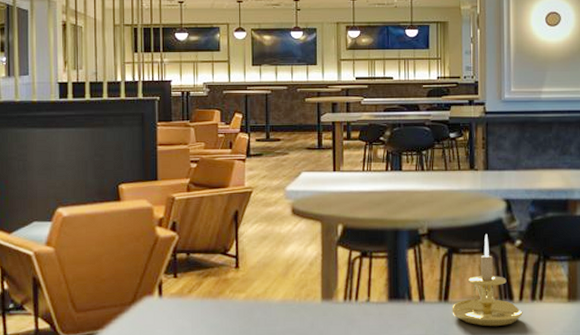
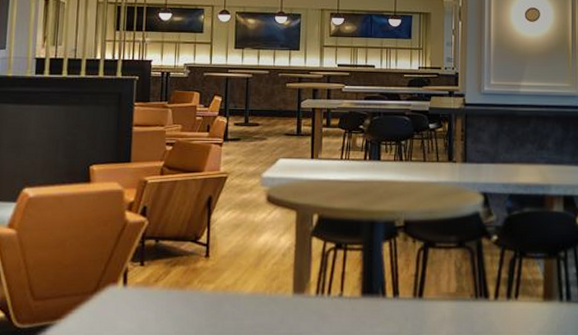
candle holder: present [452,234,524,327] -> none [426,228,499,326]

